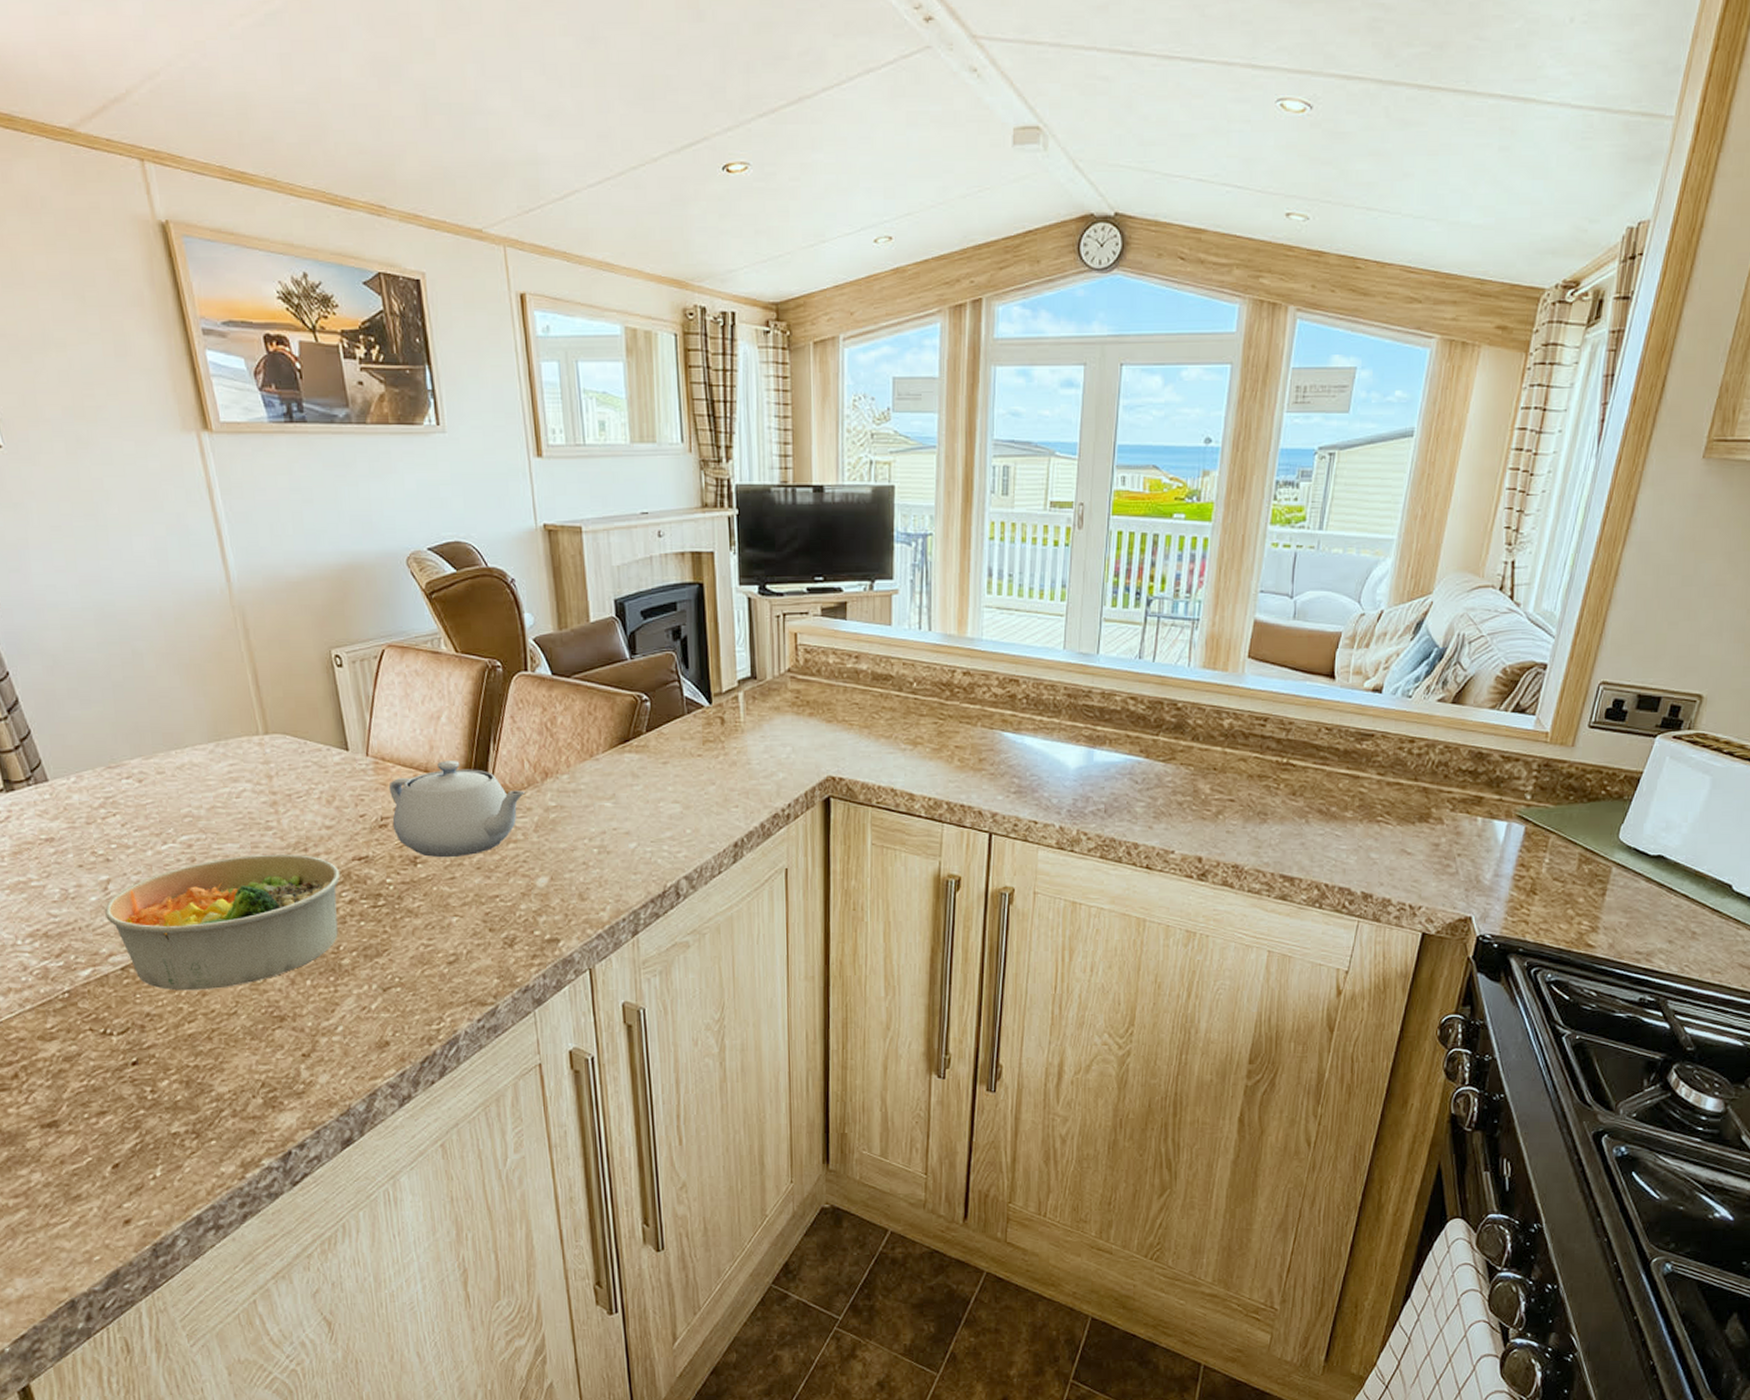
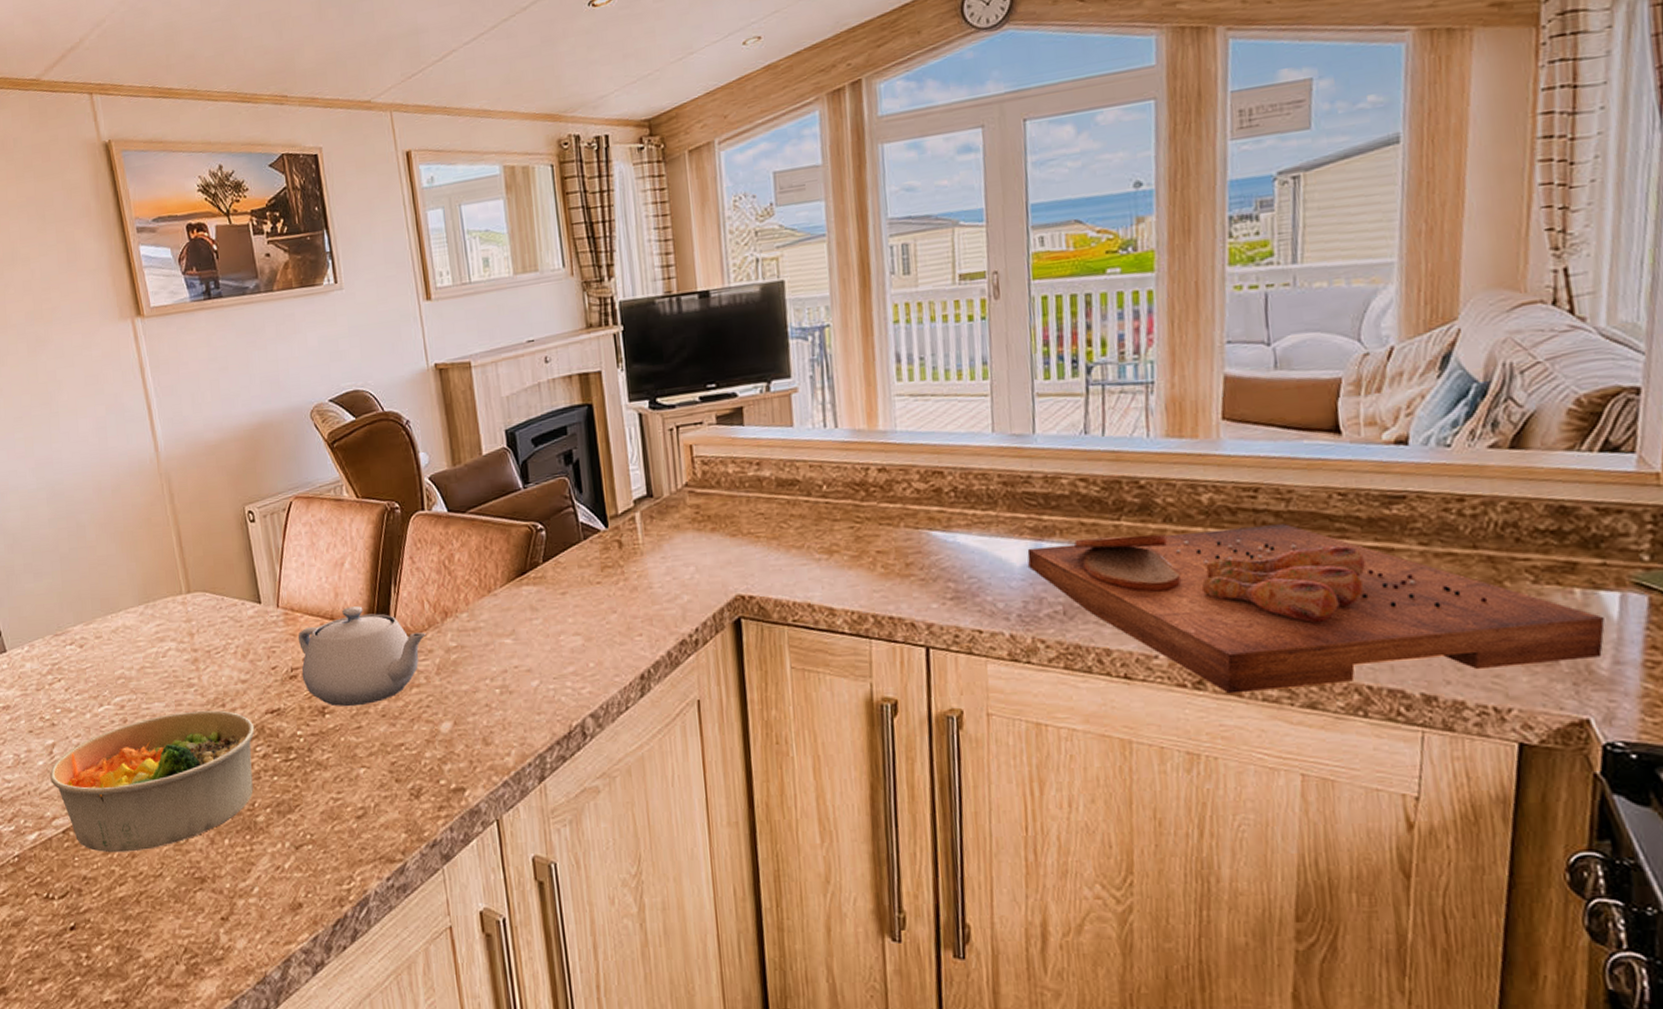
cutting board: none [1081,749,1493,885] -> present [1027,523,1605,694]

